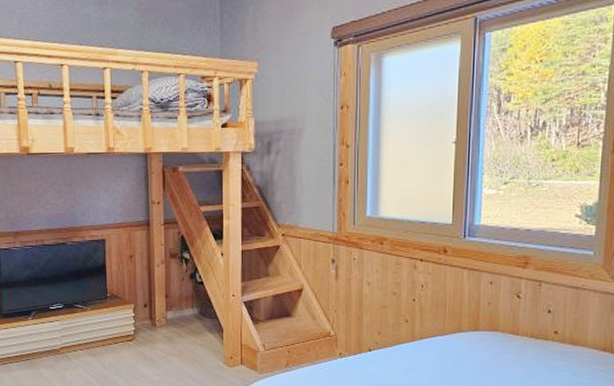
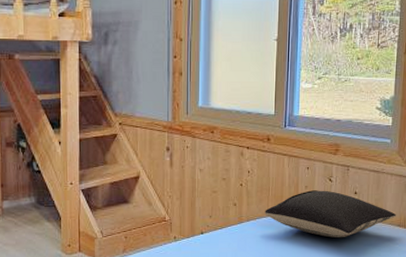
pillow: none [440,307,600,361] -> present [265,190,396,238]

